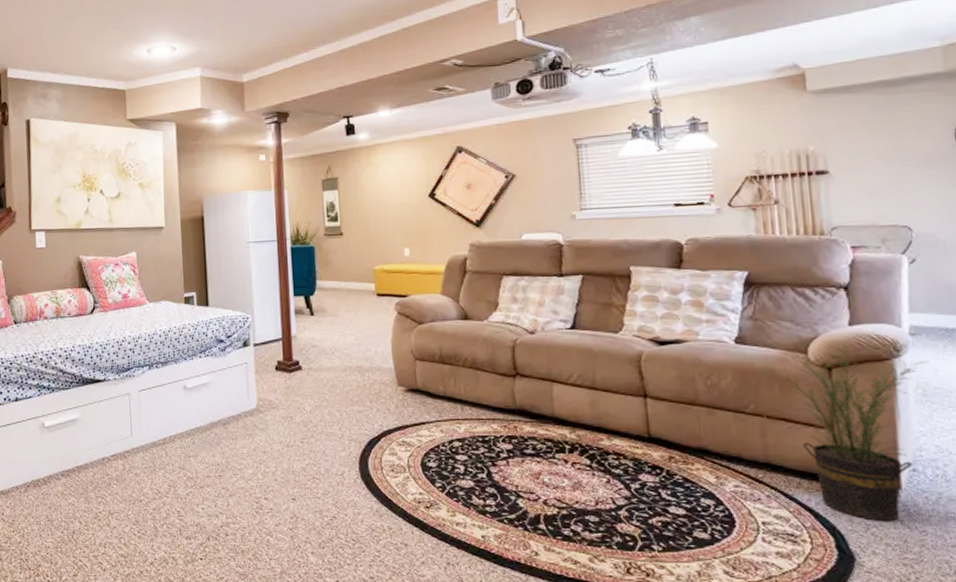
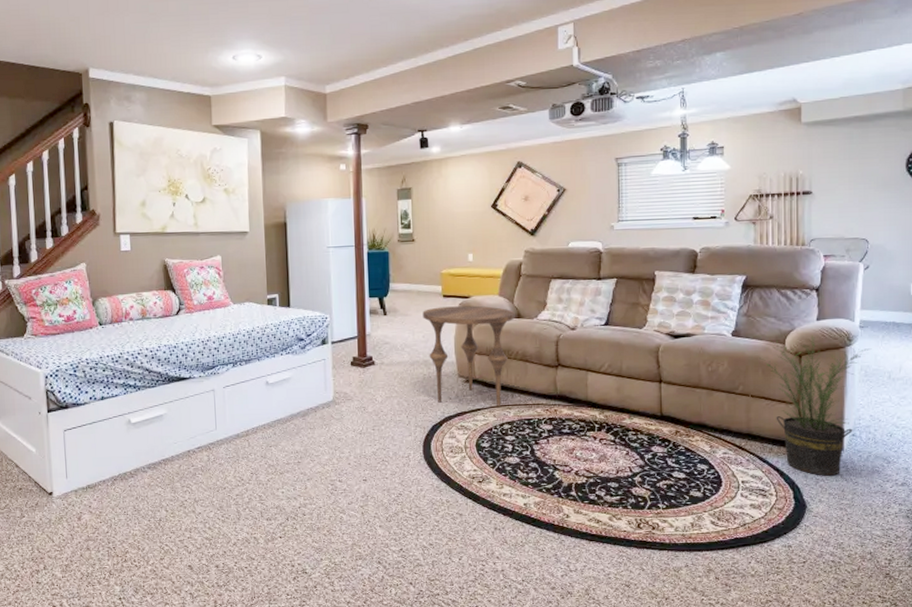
side table: none [354,305,462,420] -> present [422,305,515,406]

